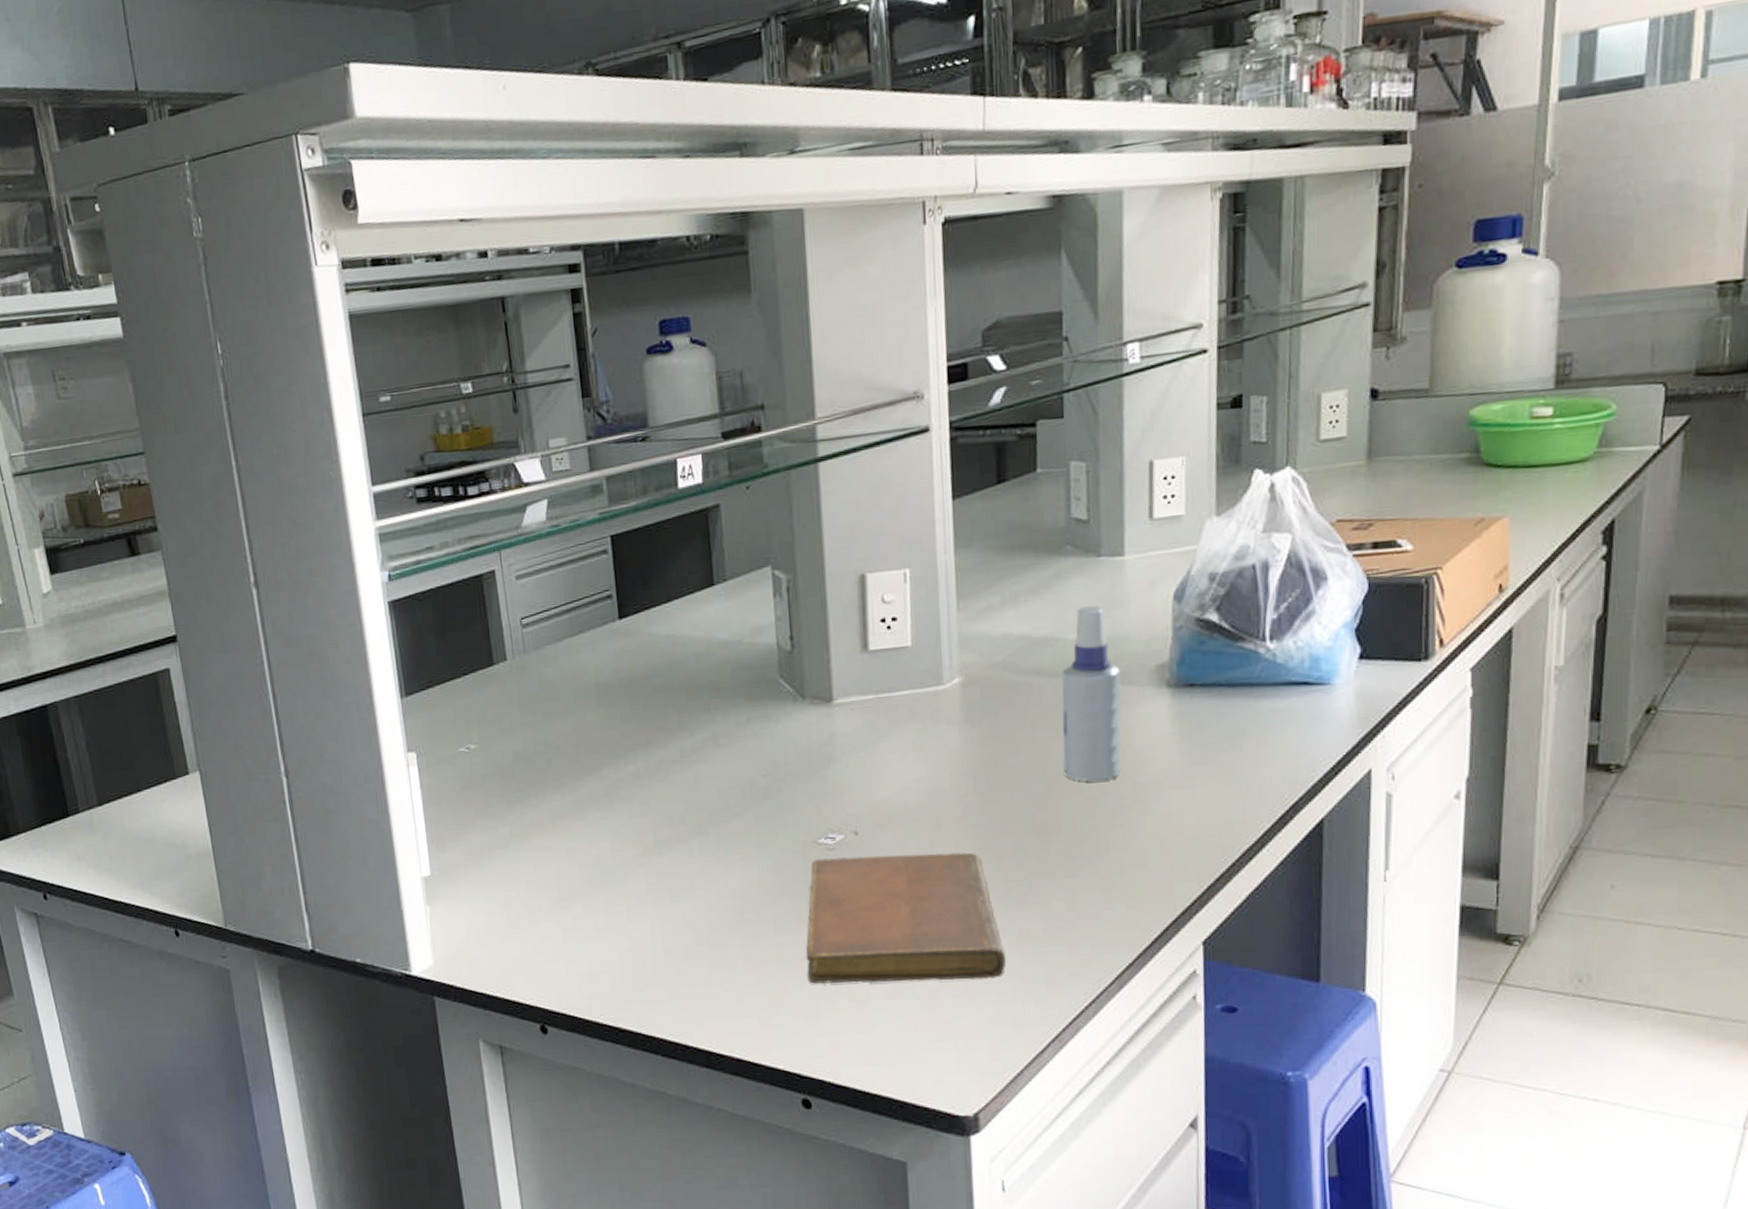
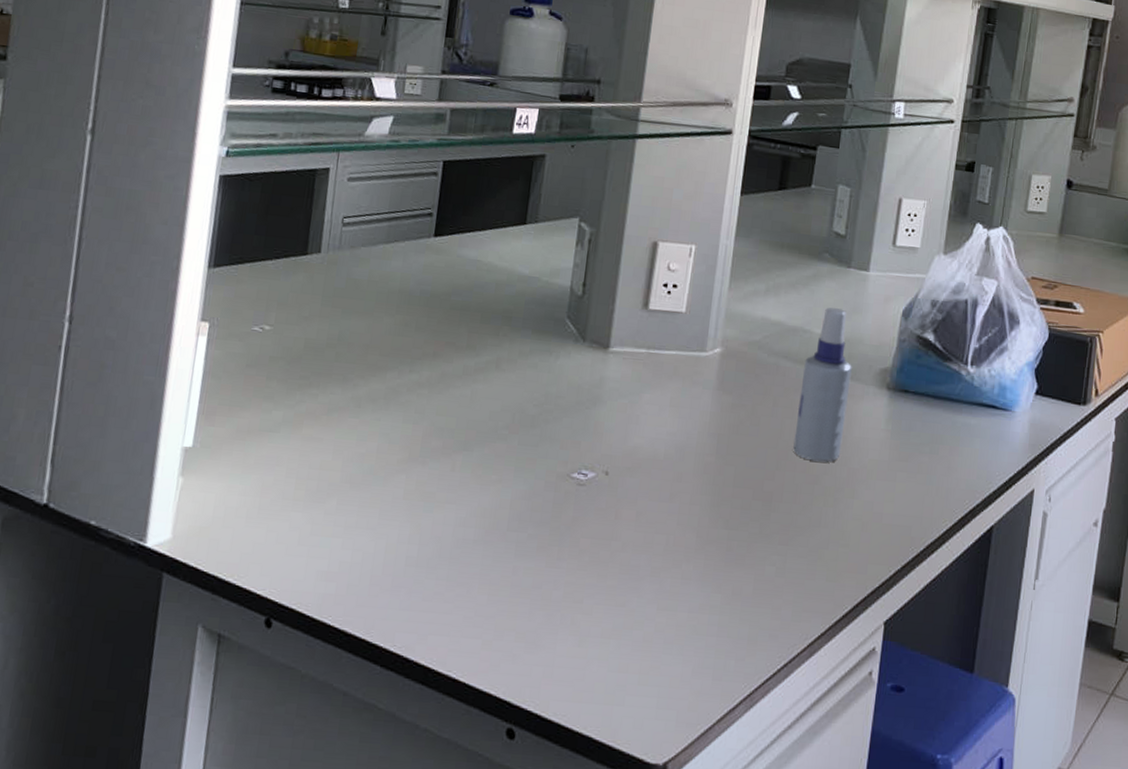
notebook: present [806,852,1006,984] -> none [536,492,718,631]

